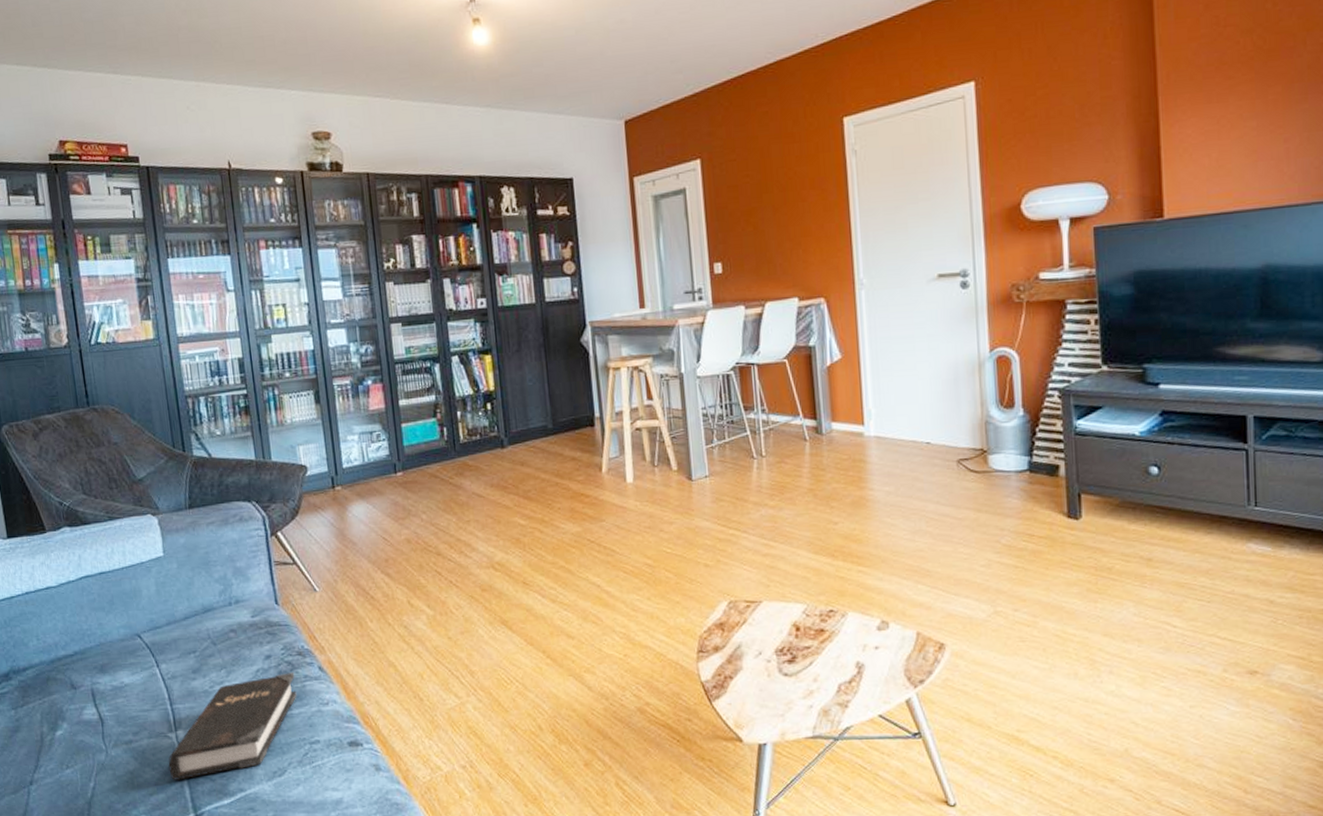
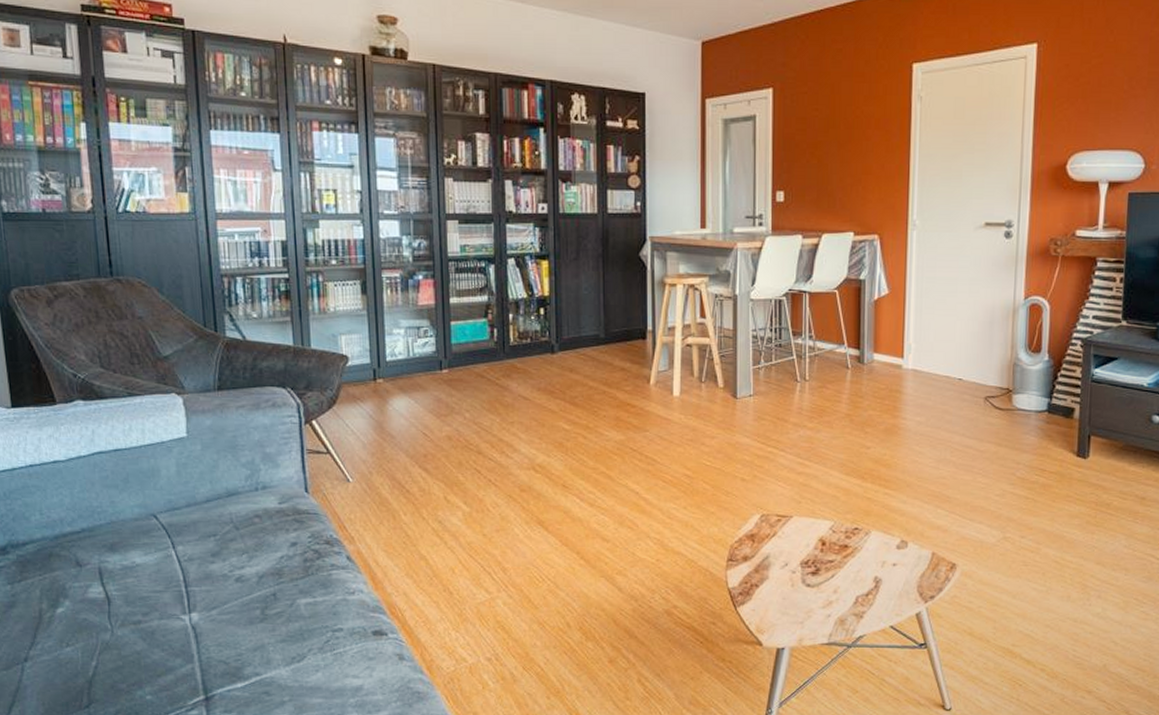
hardback book: present [168,672,297,780] -> none [179,561,322,662]

